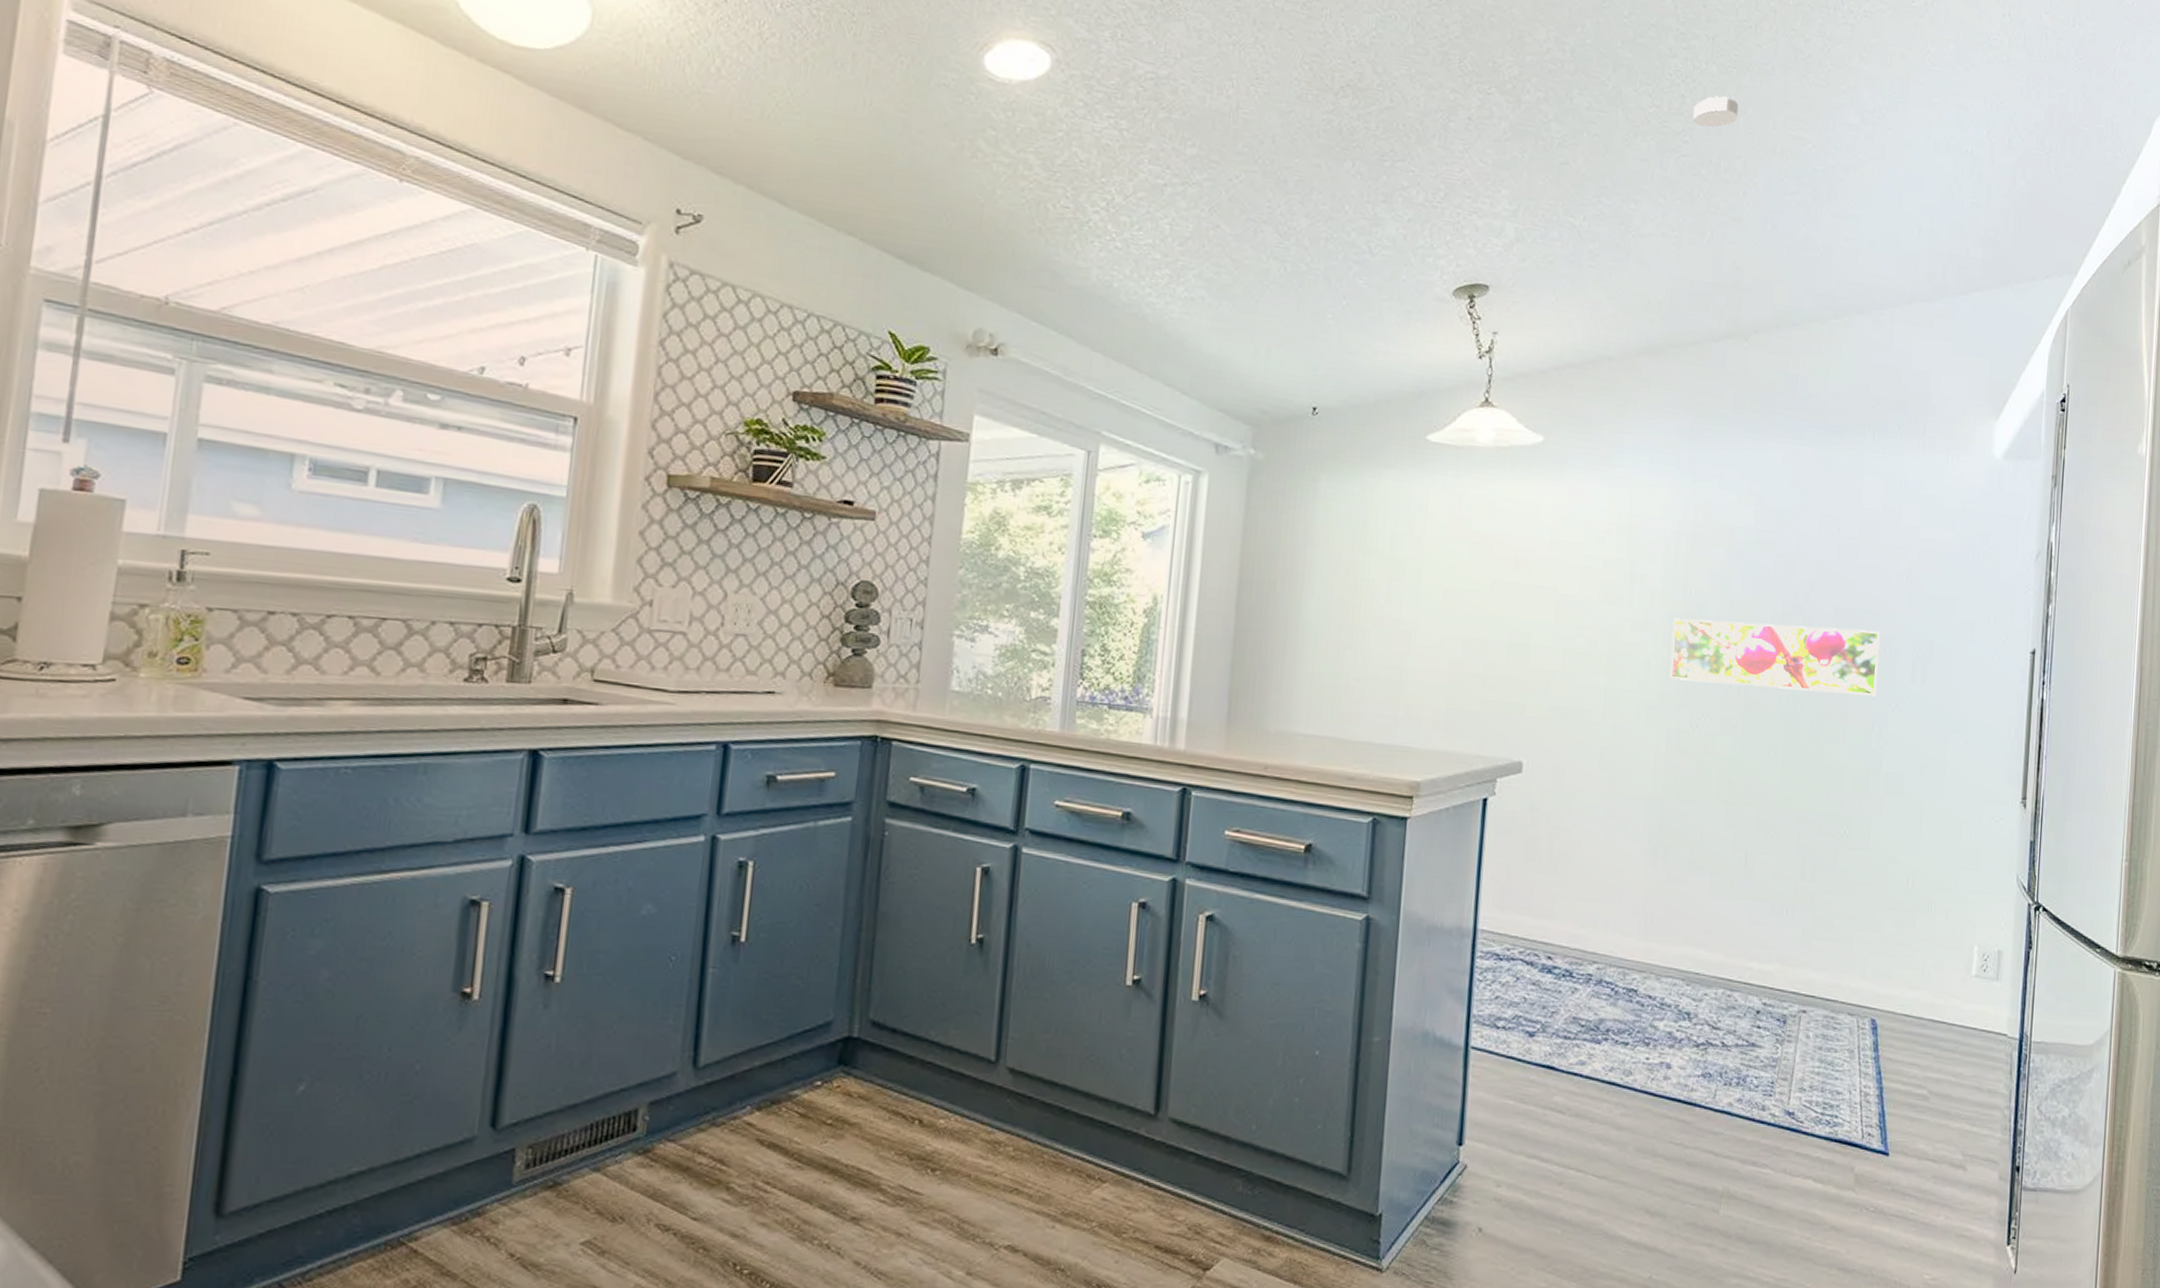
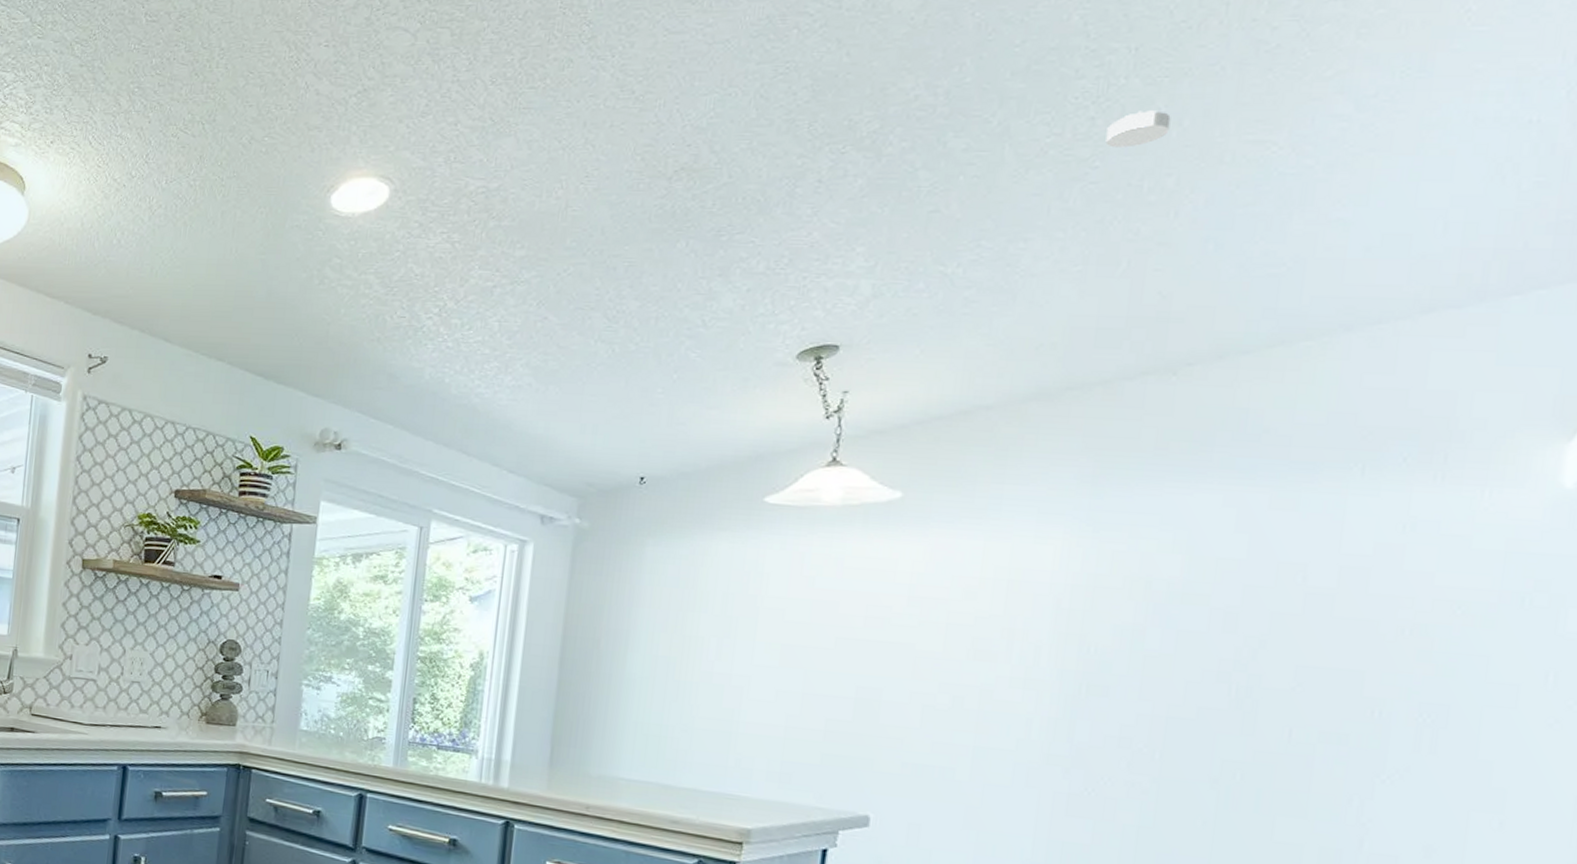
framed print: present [1669,618,1880,697] -> none [1058,675,1365,767]

